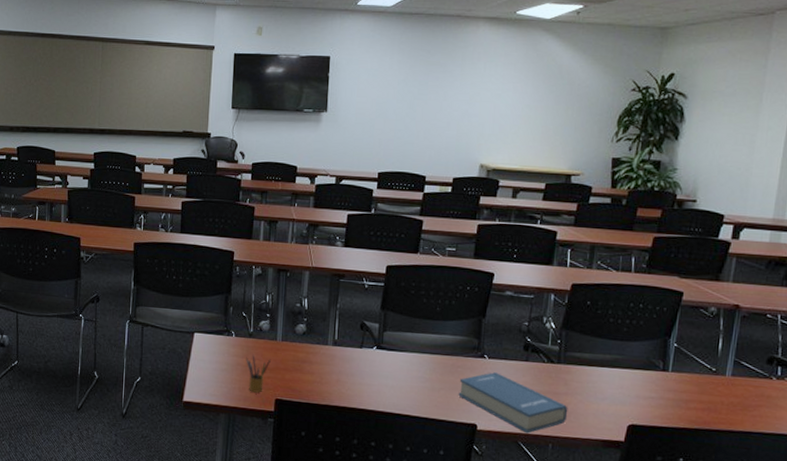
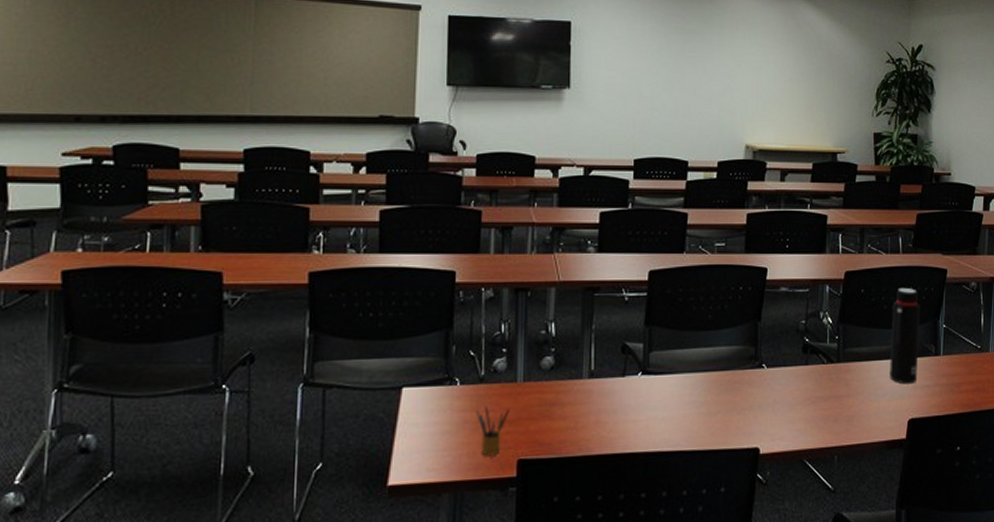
hardback book: present [458,372,568,434] -> none [737,383,851,448]
water bottle: none [611,304,650,393] -> present [890,287,920,384]

